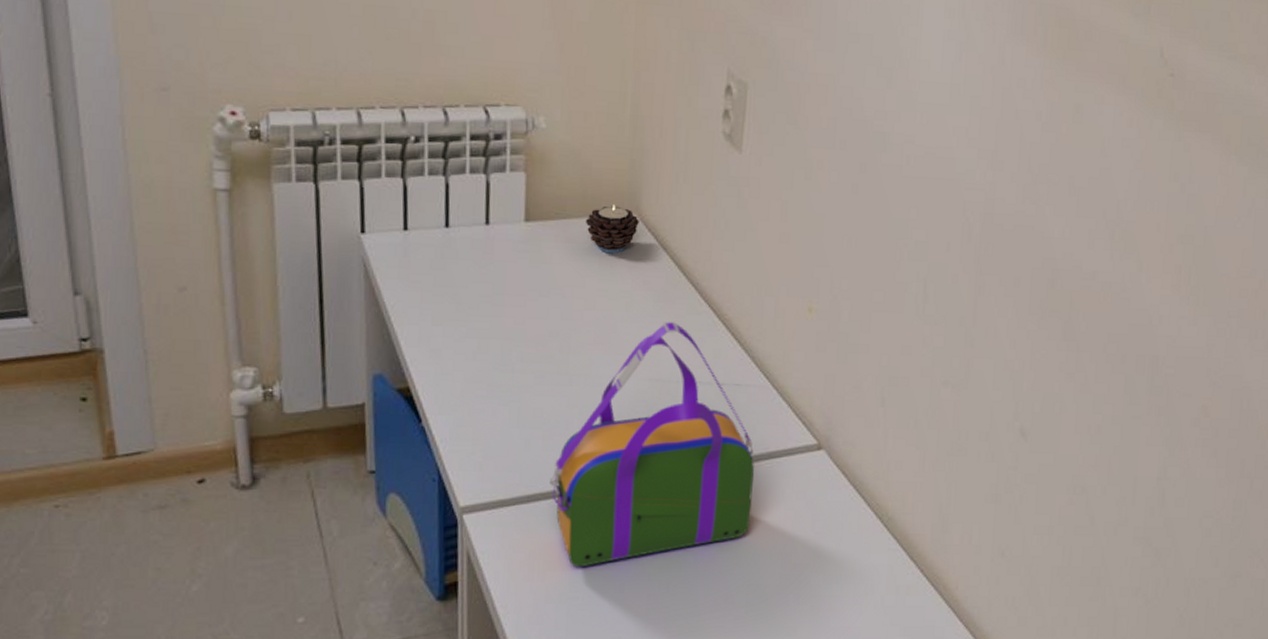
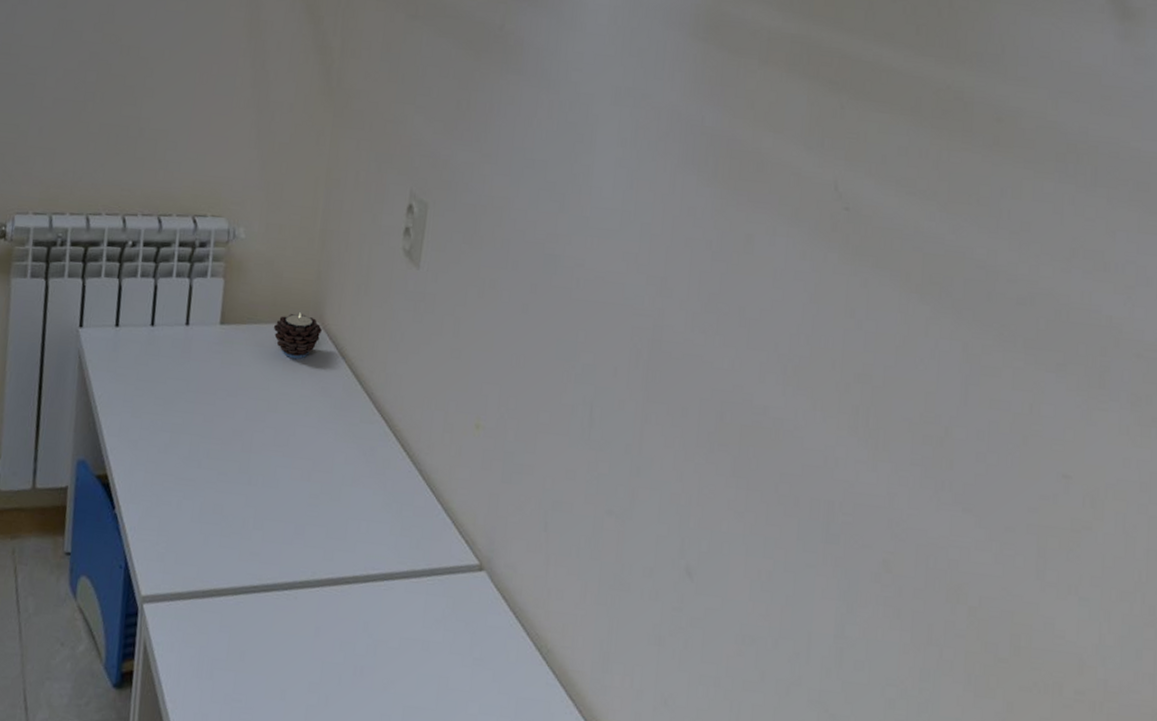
handbag: present [550,321,755,568] -> none [224,428,417,670]

